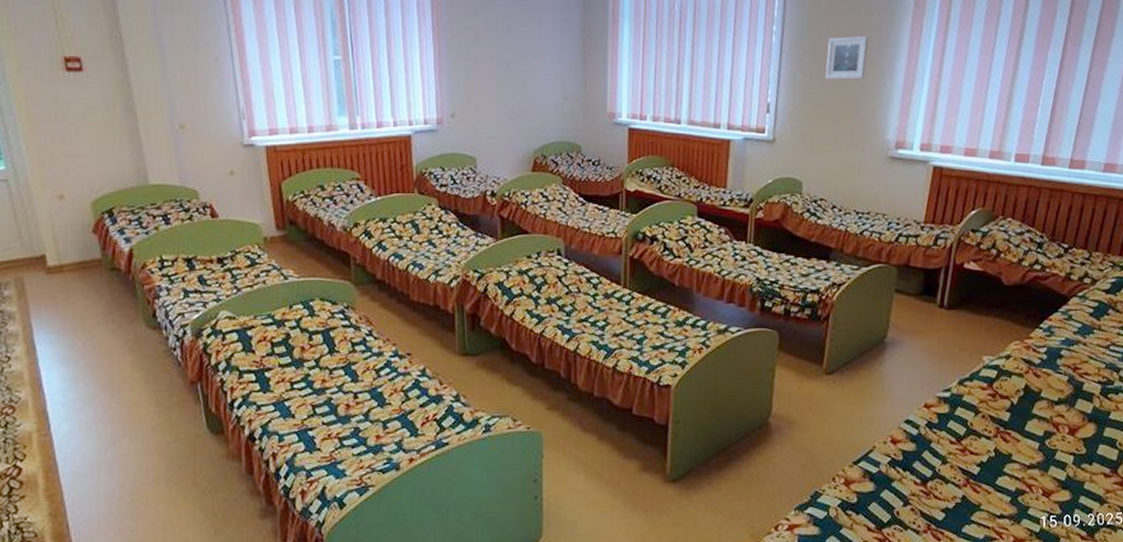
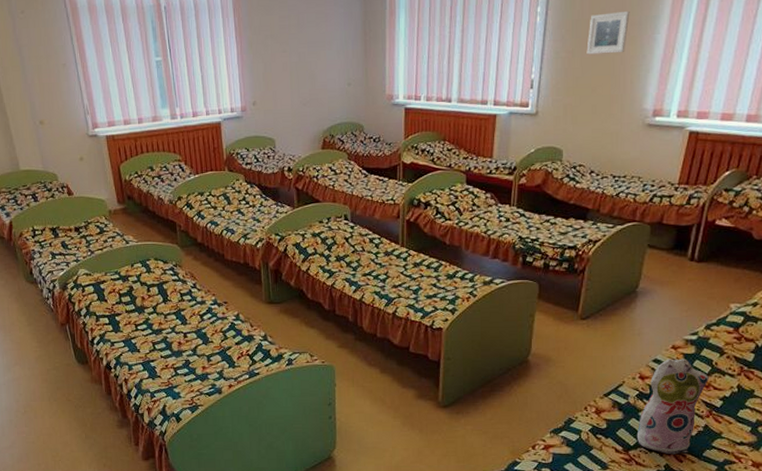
plush toy: none [890,419,965,532] -> present [636,358,709,455]

